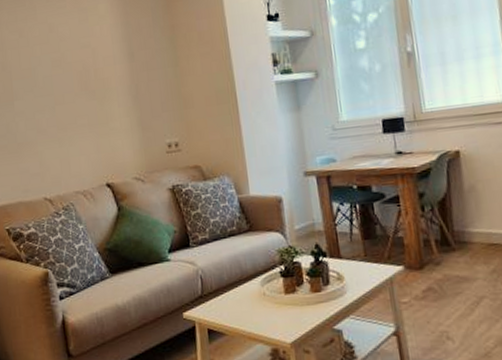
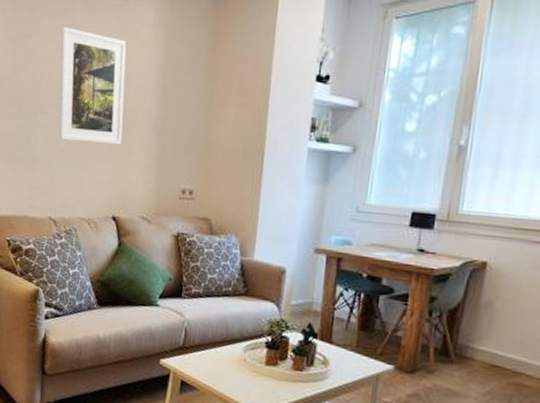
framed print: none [21,15,101,121] -> present [58,27,127,145]

